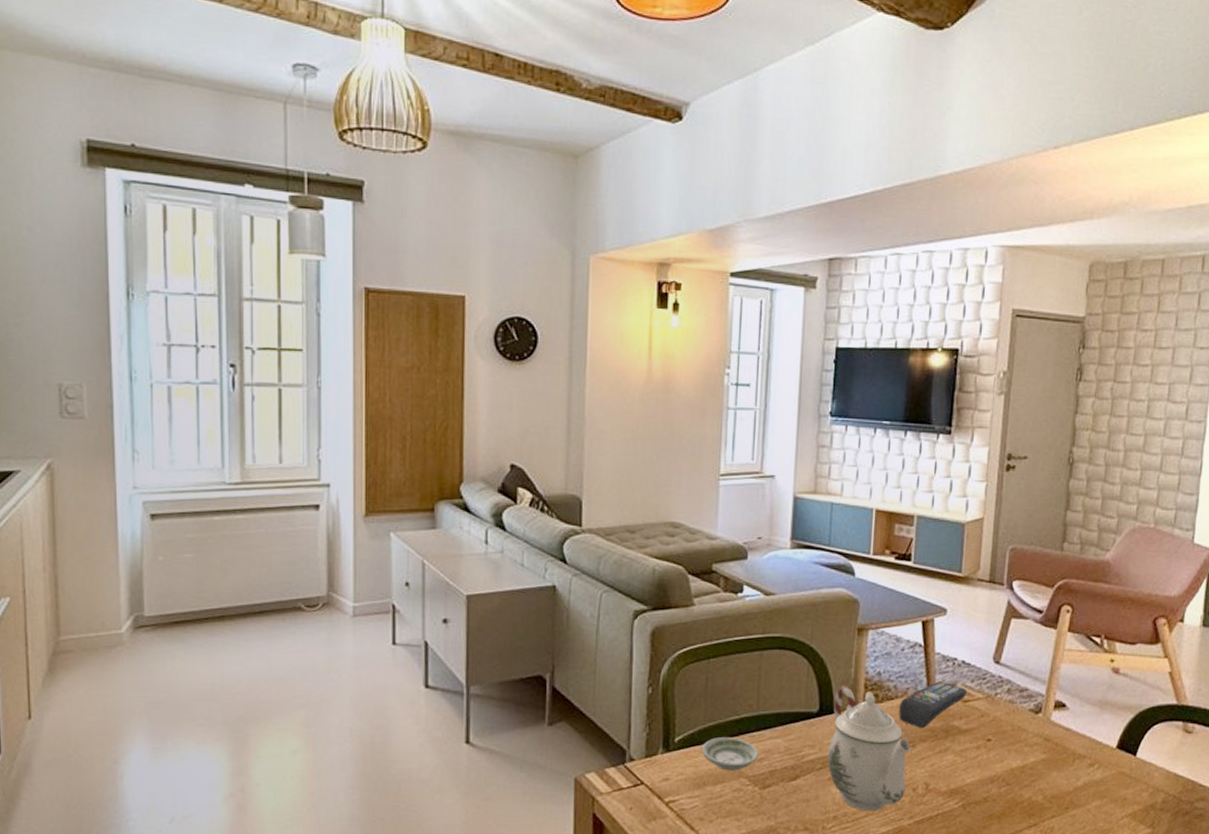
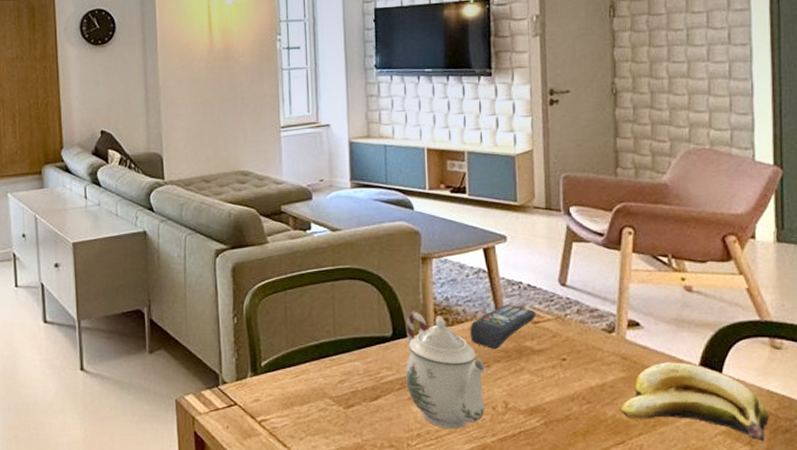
saucer: present [702,736,759,771] -> none [287,360,340,392]
banana: none [1037,744,1173,823] -> present [620,362,769,441]

